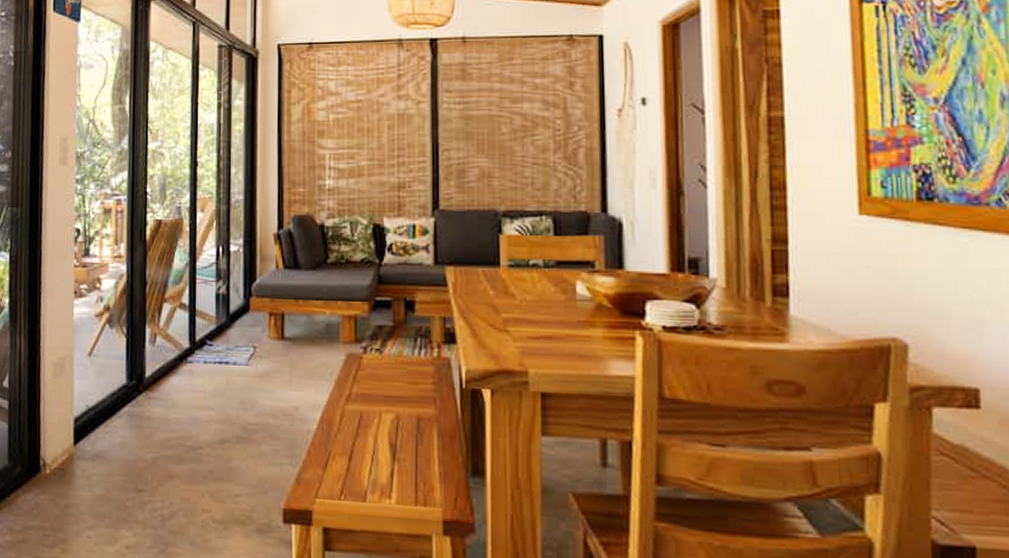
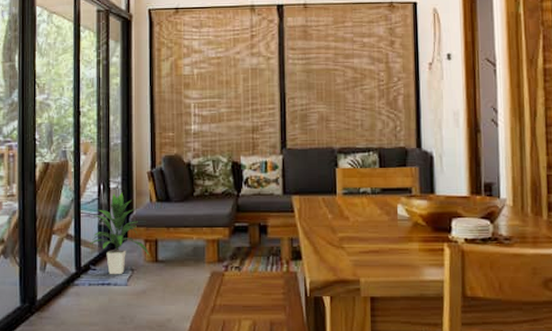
indoor plant: none [205,256,275,353] -> present [89,192,150,275]

